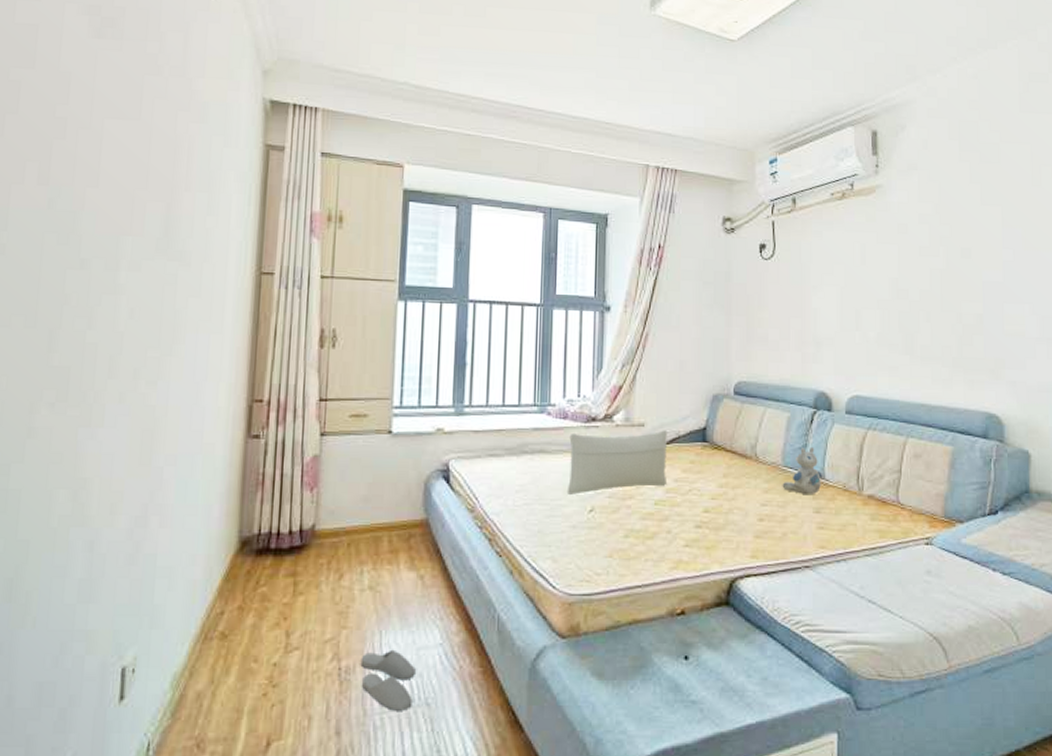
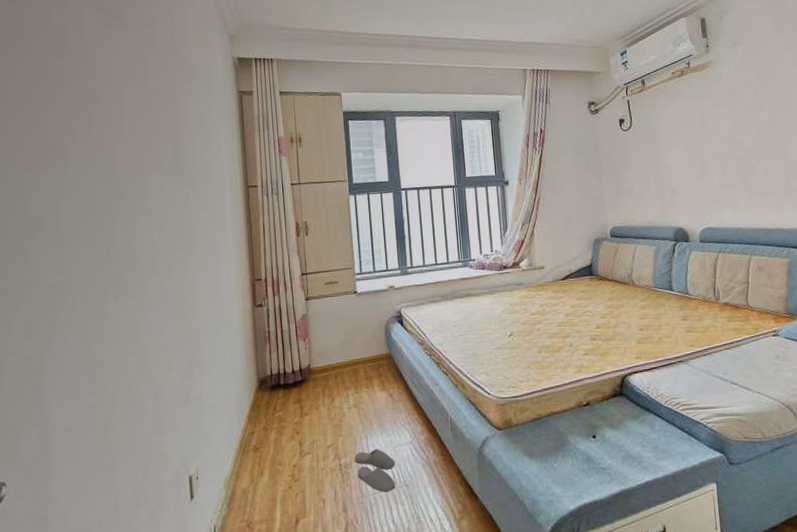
pillow: present [566,430,668,496] -> none [488,270,566,326]
polar bear: present [782,446,824,496] -> none [655,270,687,308]

